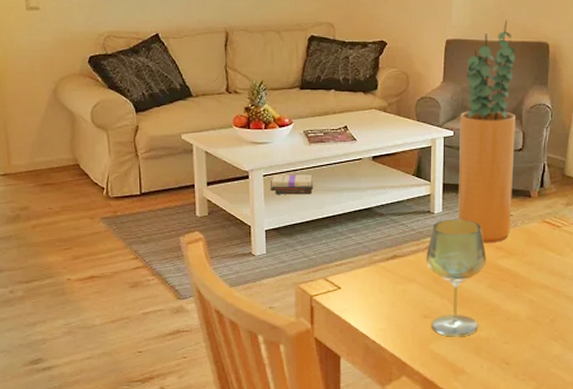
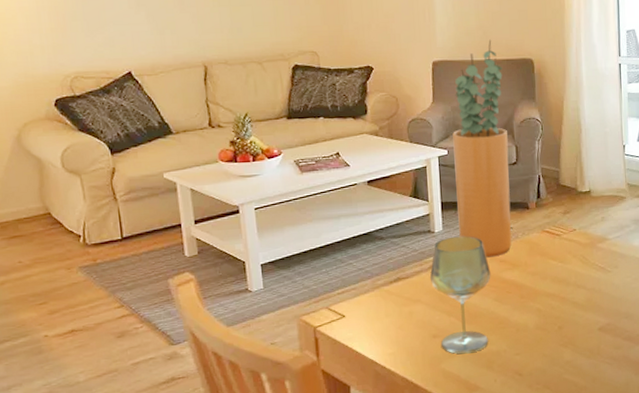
books: present [271,174,313,194] -> none [263,204,308,227]

